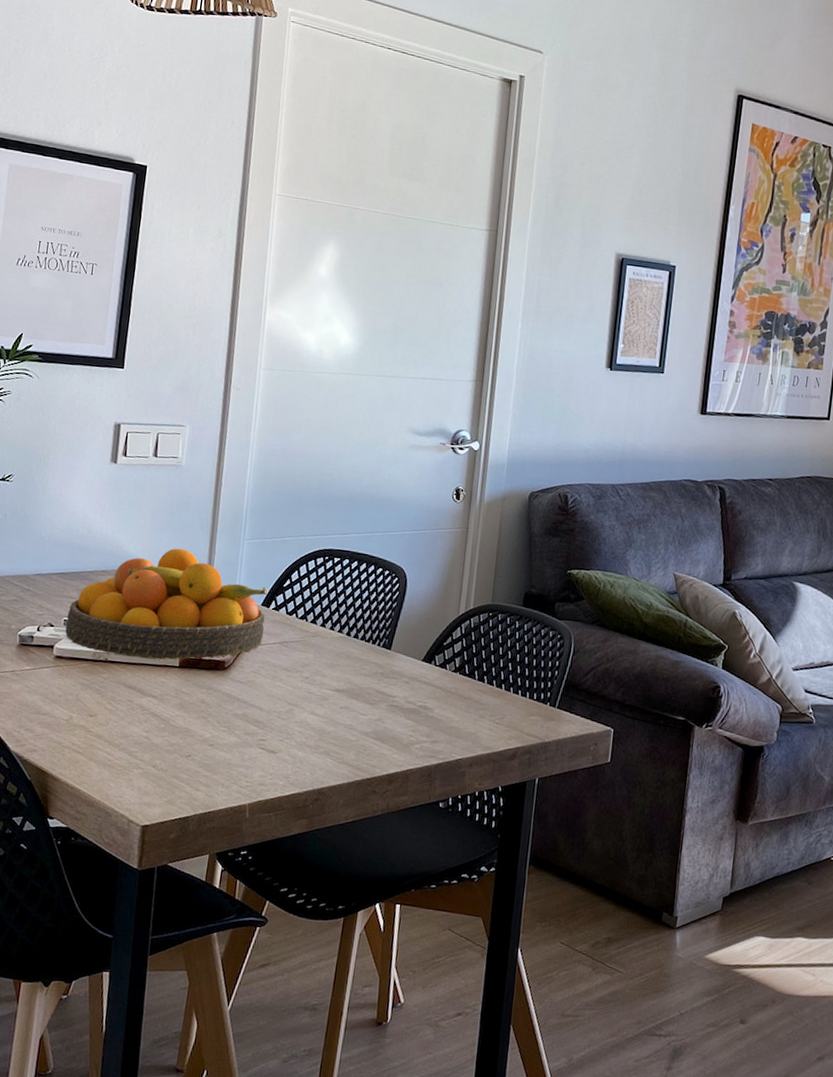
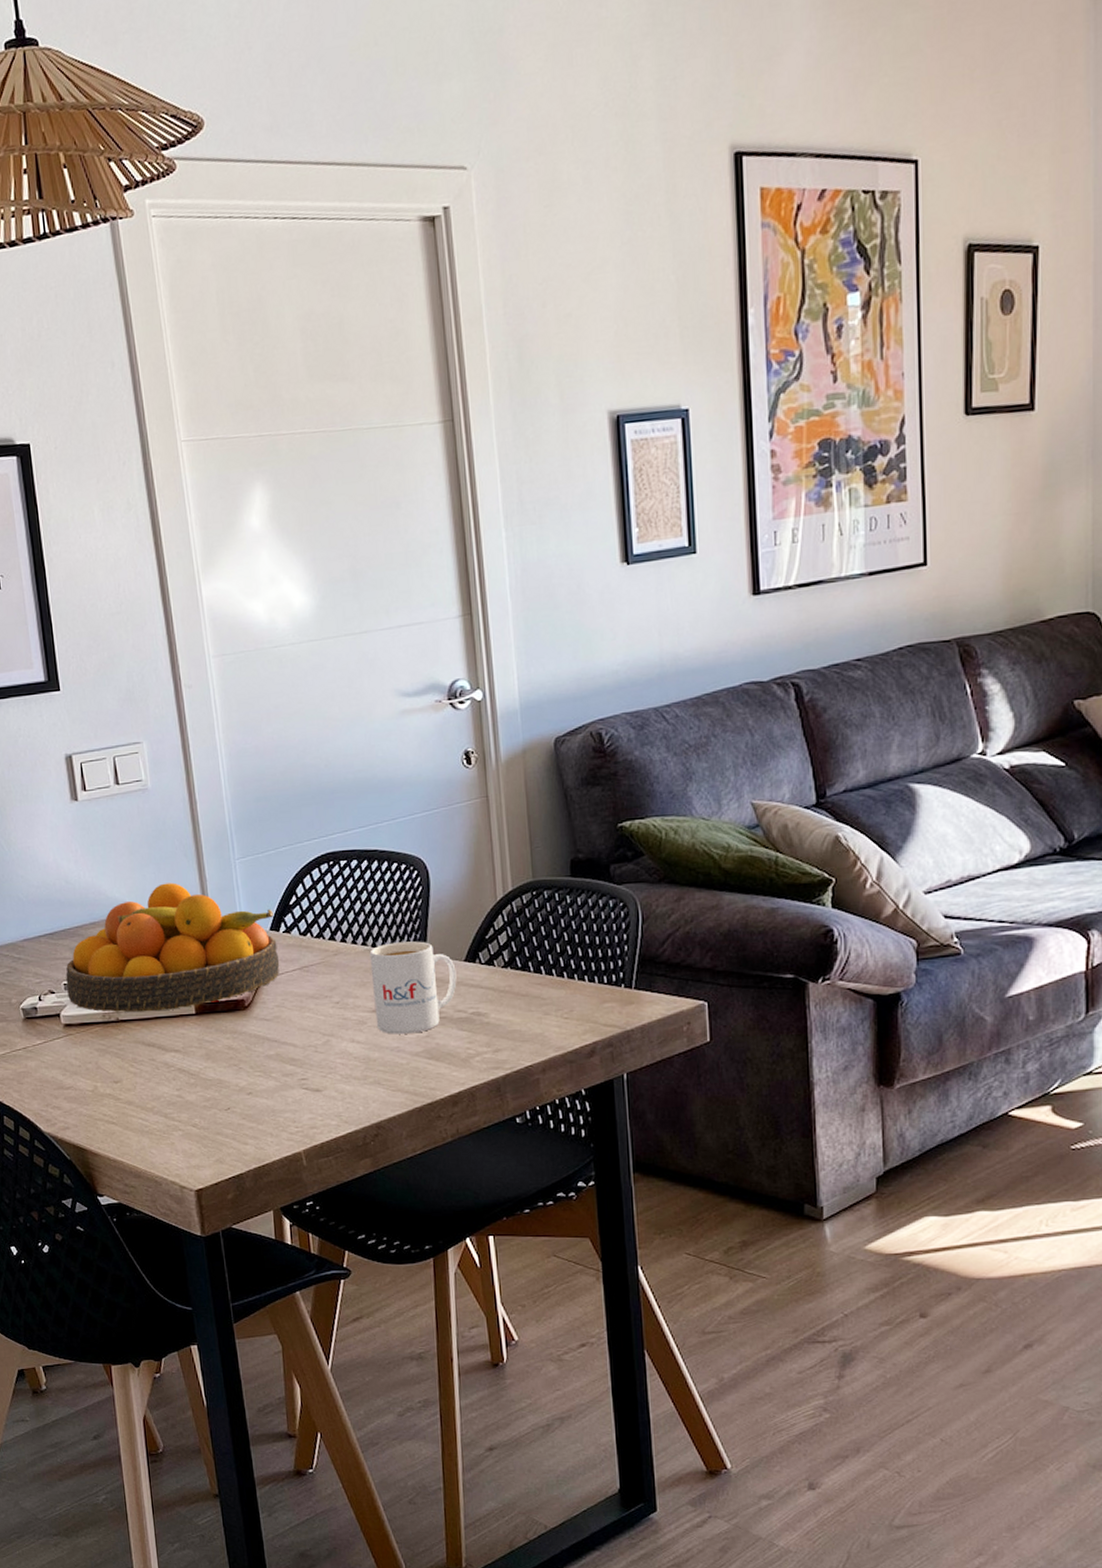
mug: none [336,634,414,716] -> present [369,941,457,1034]

